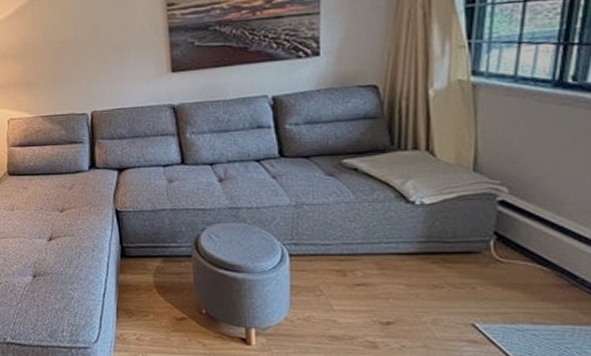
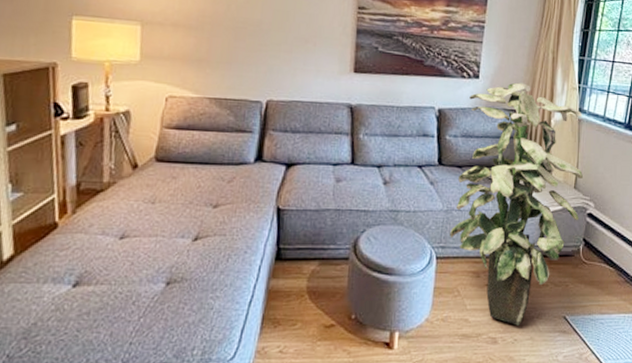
indoor plant: none [303,51,488,331] -> present [450,82,584,326]

